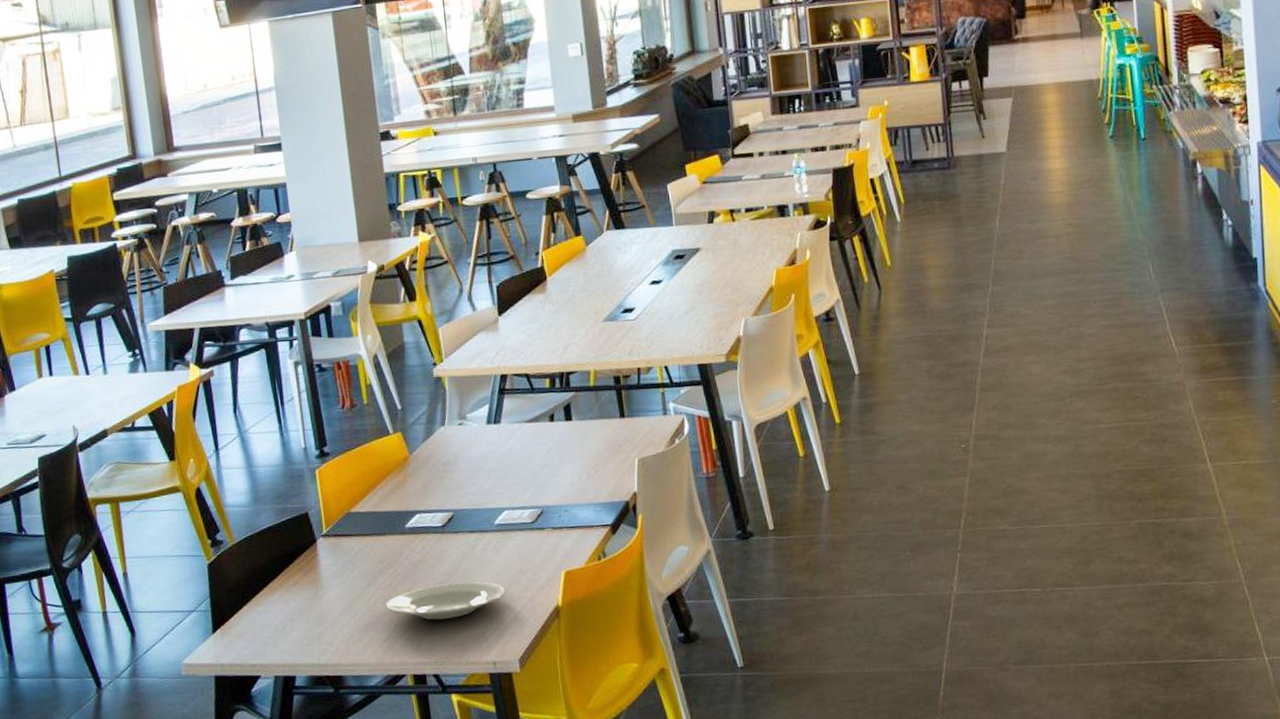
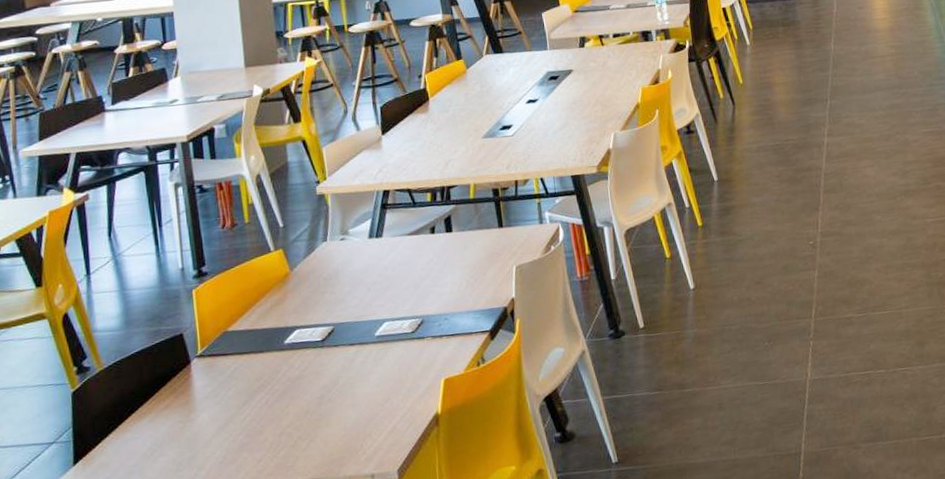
plate: present [385,582,506,620] -> none [261,394,385,436]

